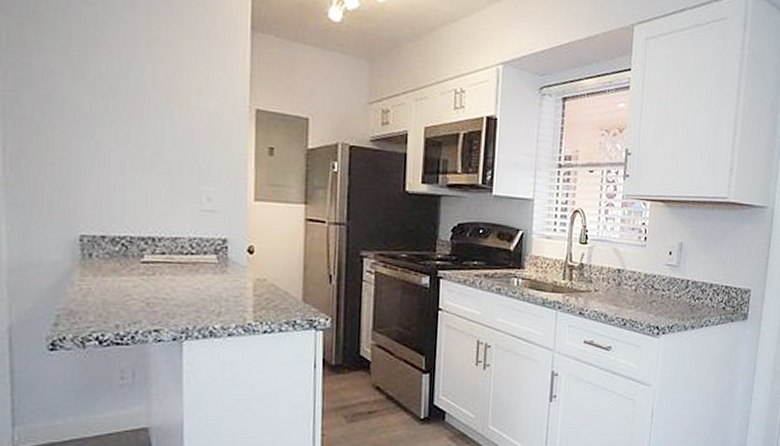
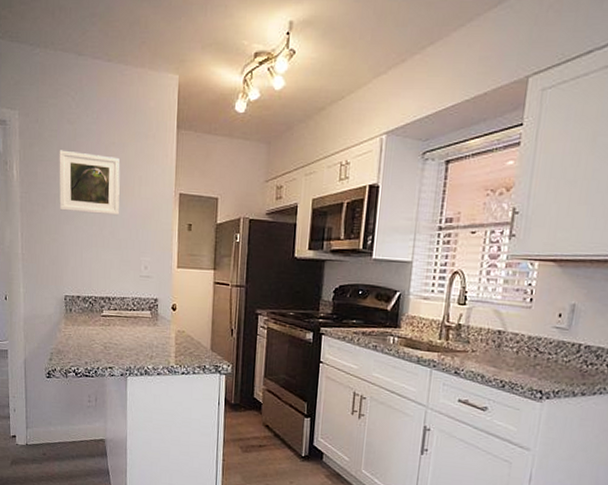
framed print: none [69,38,169,132] -> present [59,150,120,216]

